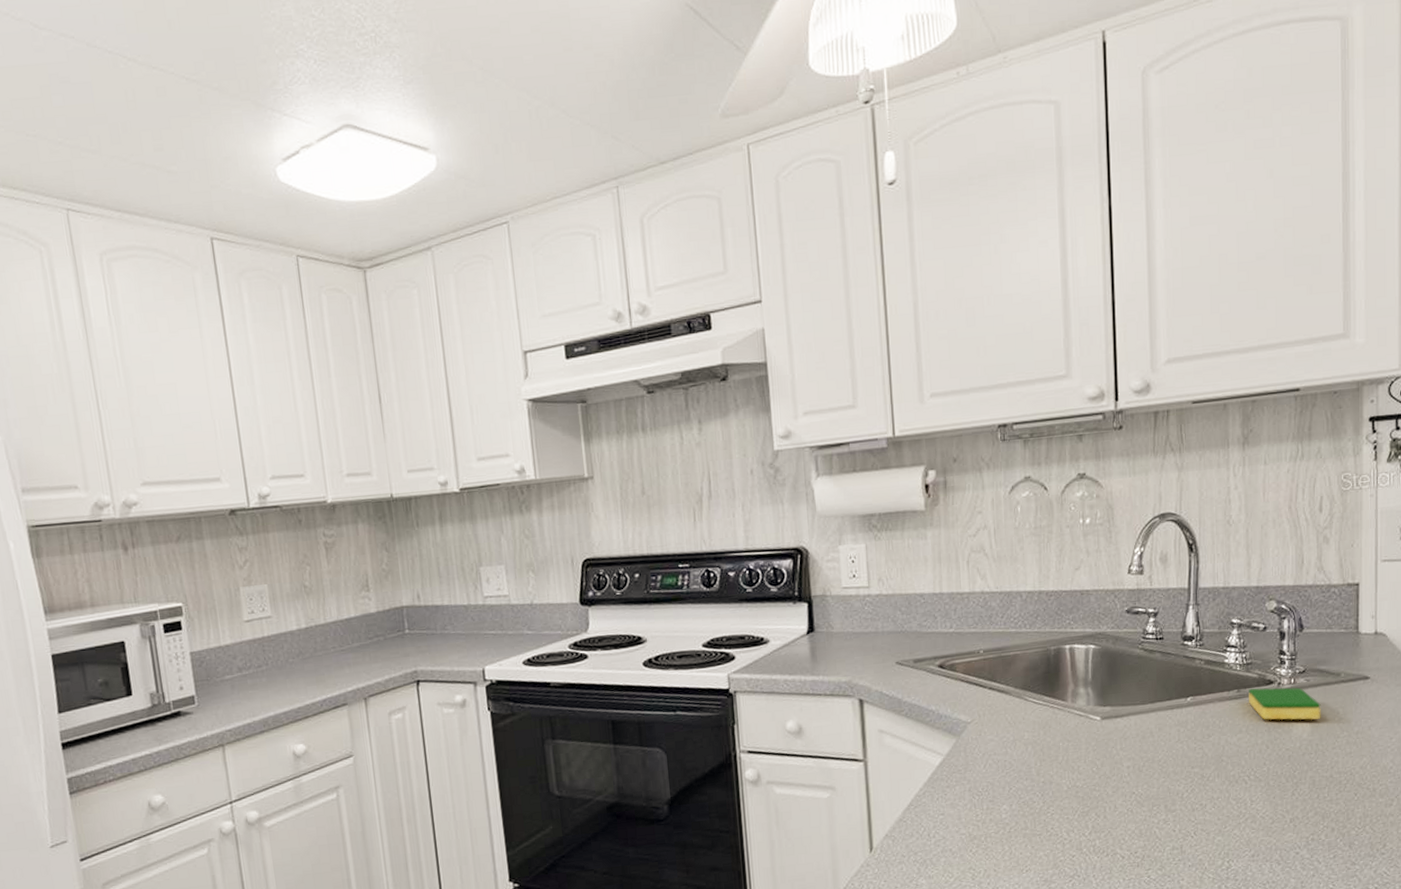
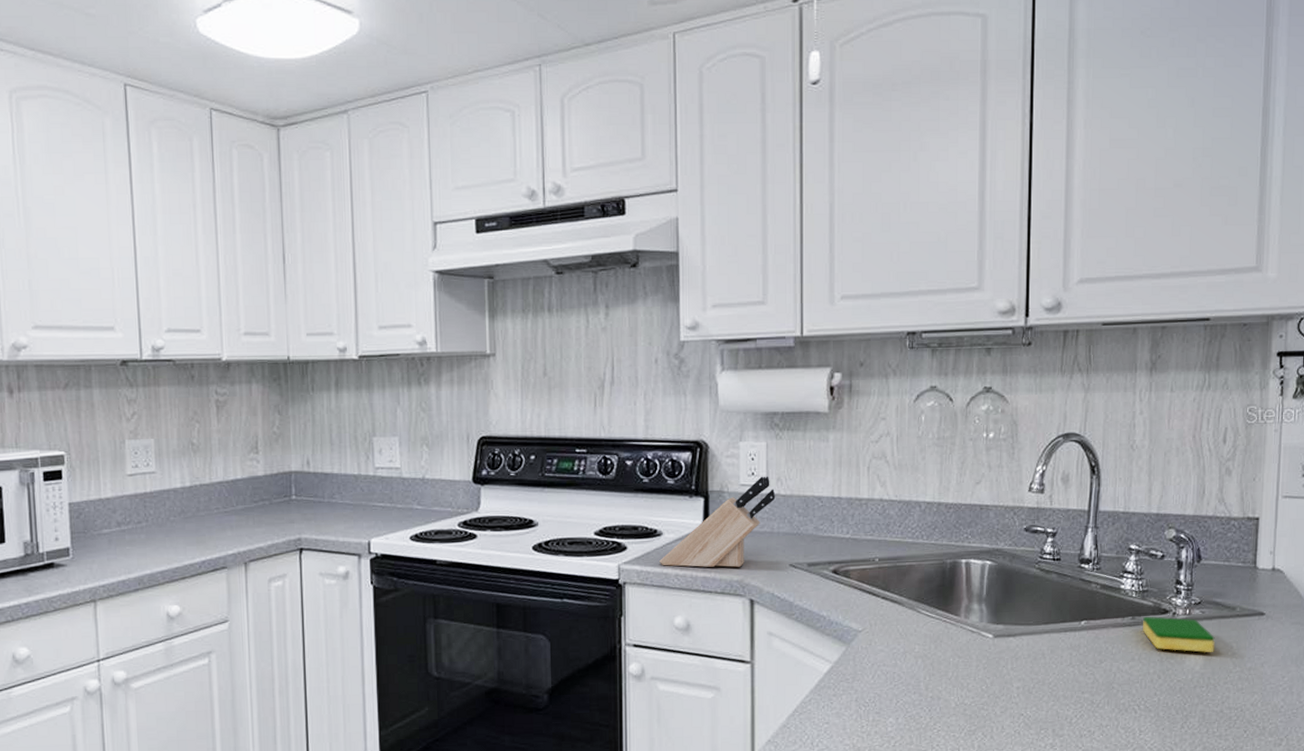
knife block: none [768,577,878,673] -> present [659,476,776,568]

